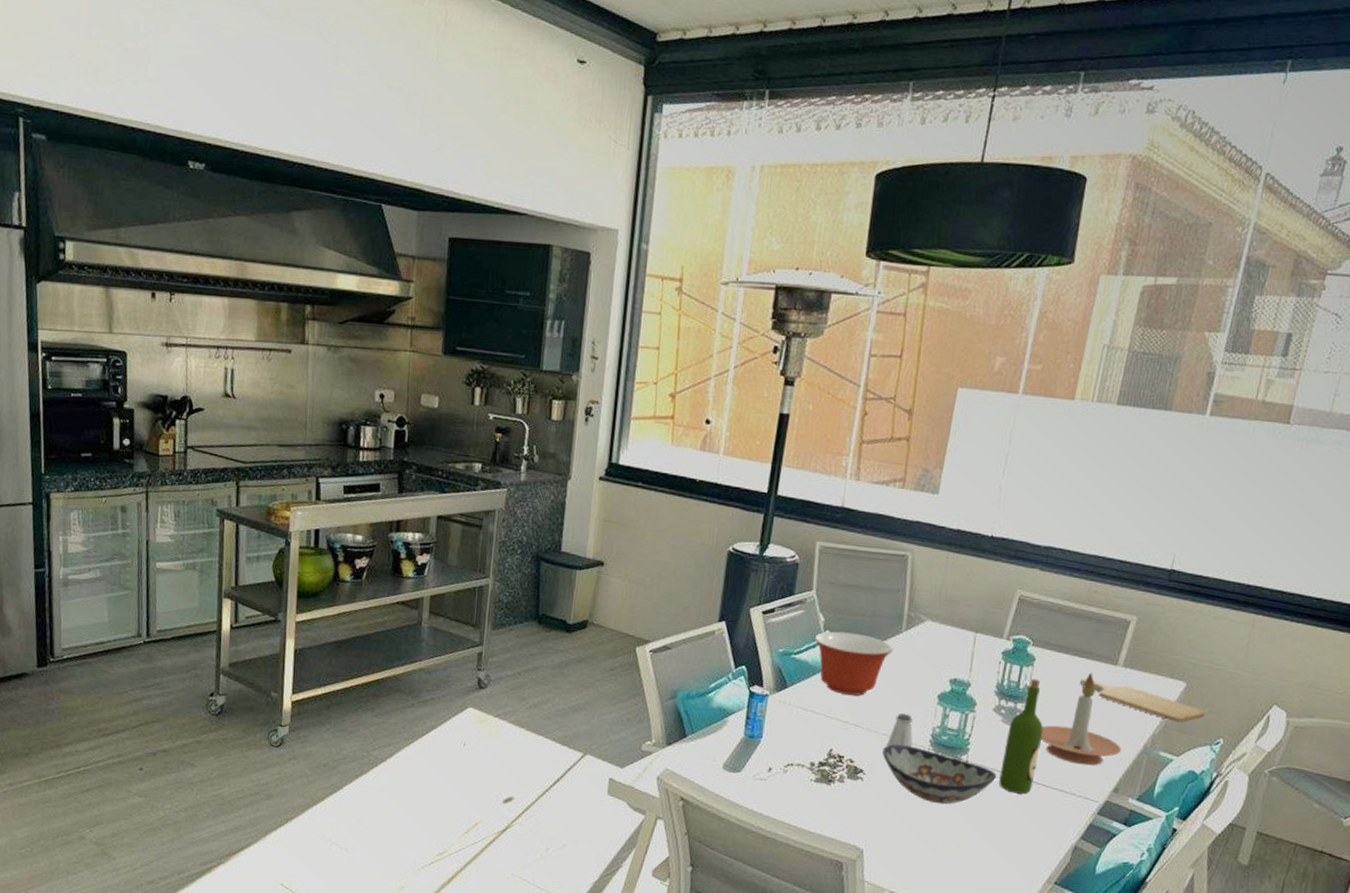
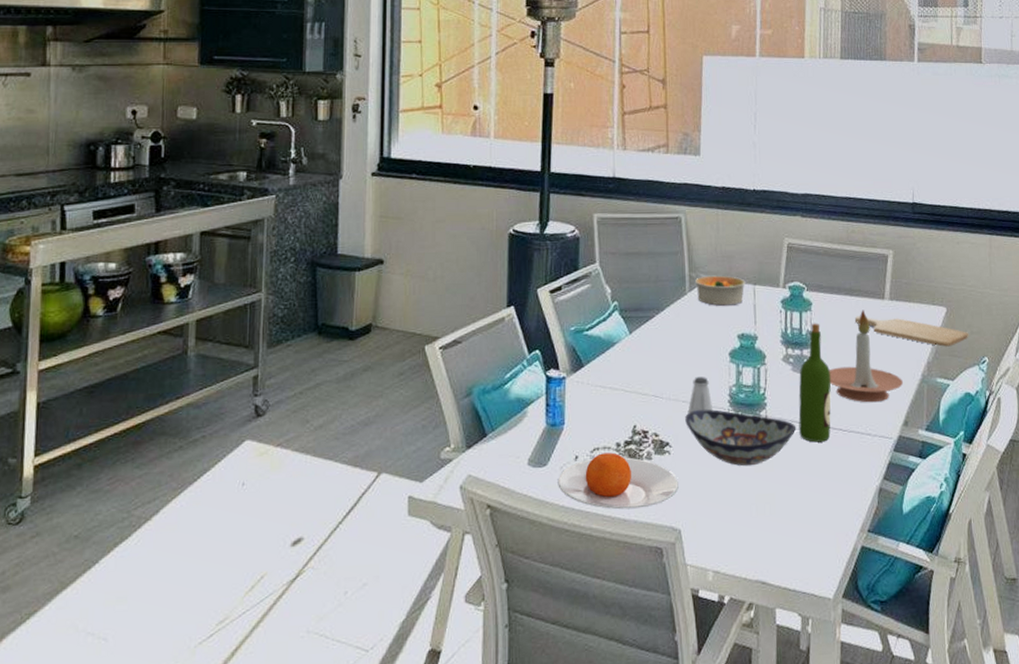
plate: none [749,769,868,825] -> present [558,452,679,510]
mixing bowl: present [814,631,894,696] -> none [603,301,681,365]
bowl: none [913,617,967,650] -> present [695,275,745,306]

